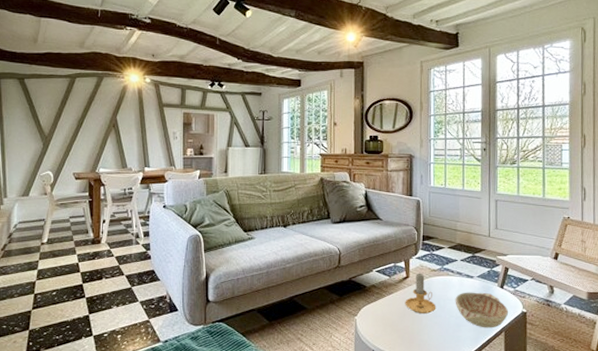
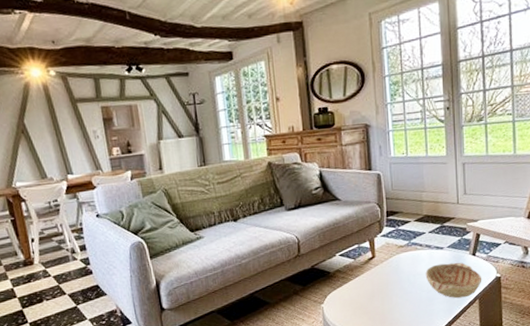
candle: present [405,273,436,314] -> none [373,251,406,293]

